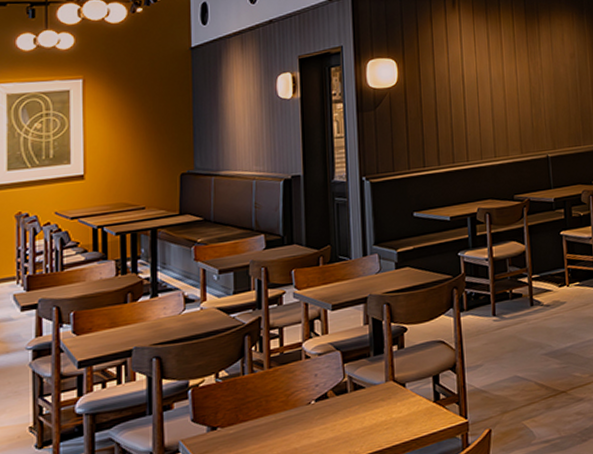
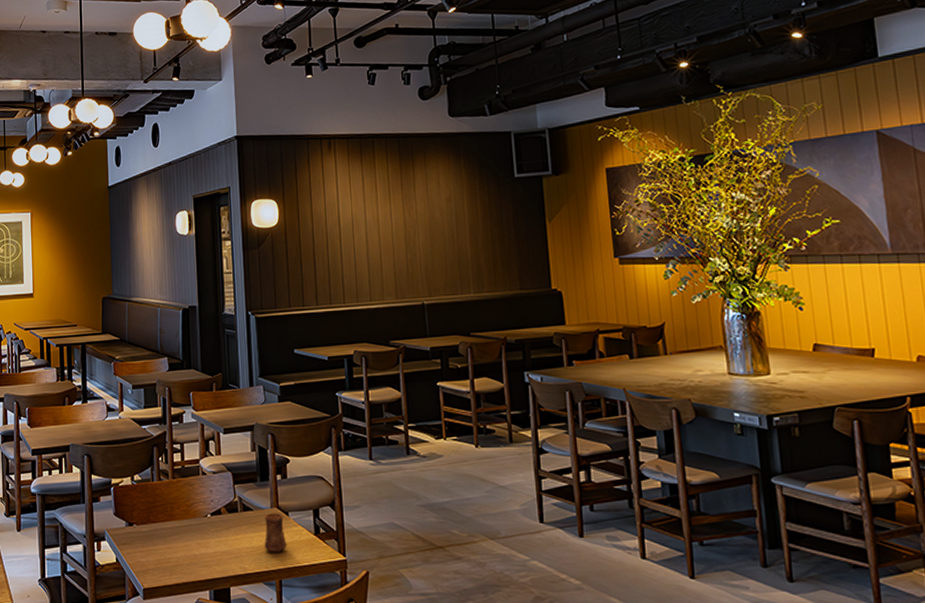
cup: none [377,386,404,430] -> present [264,513,287,553]

